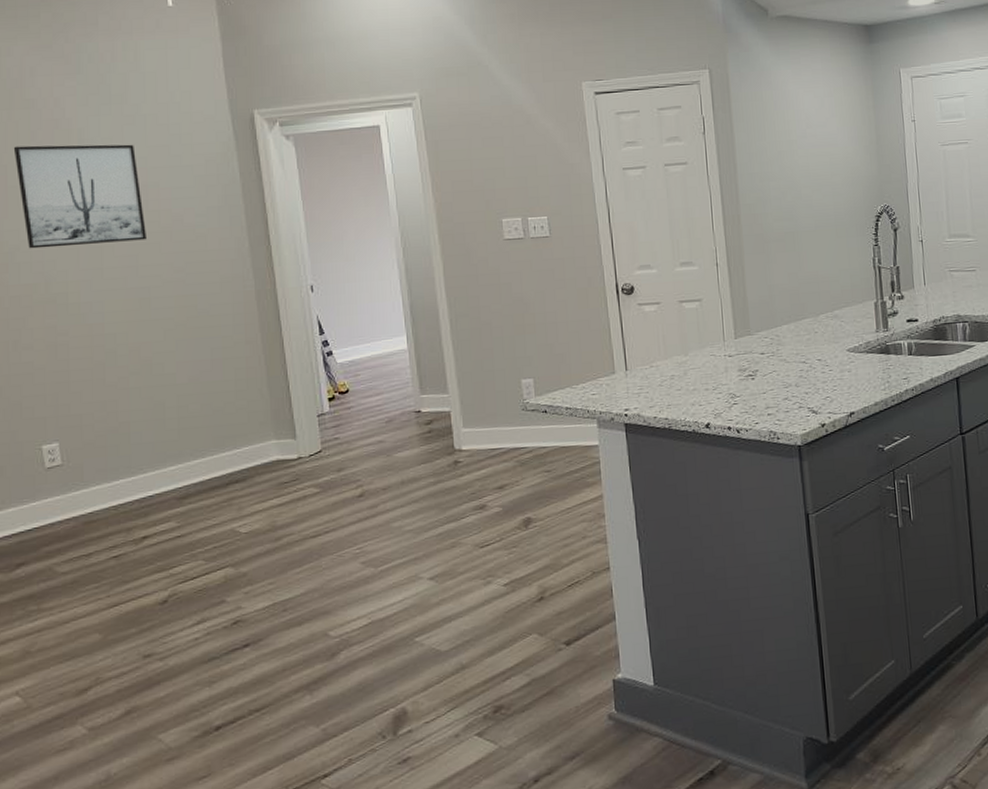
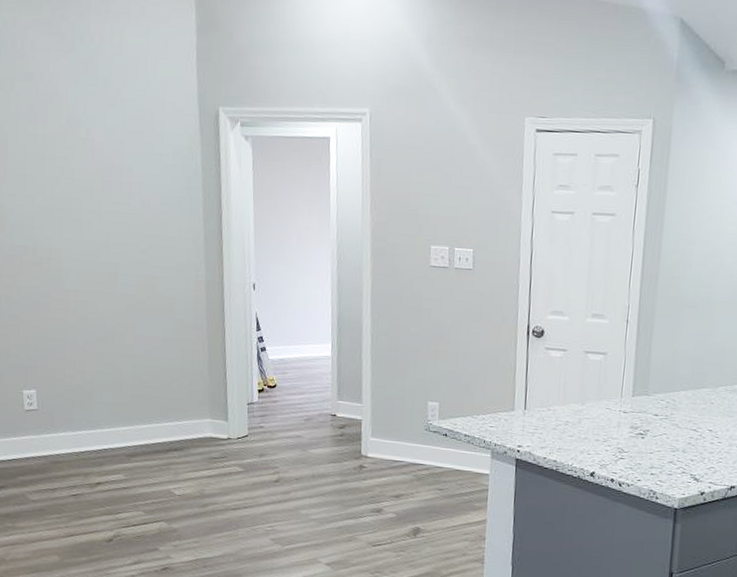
wall art: present [13,144,146,249] -> none [13,116,119,220]

